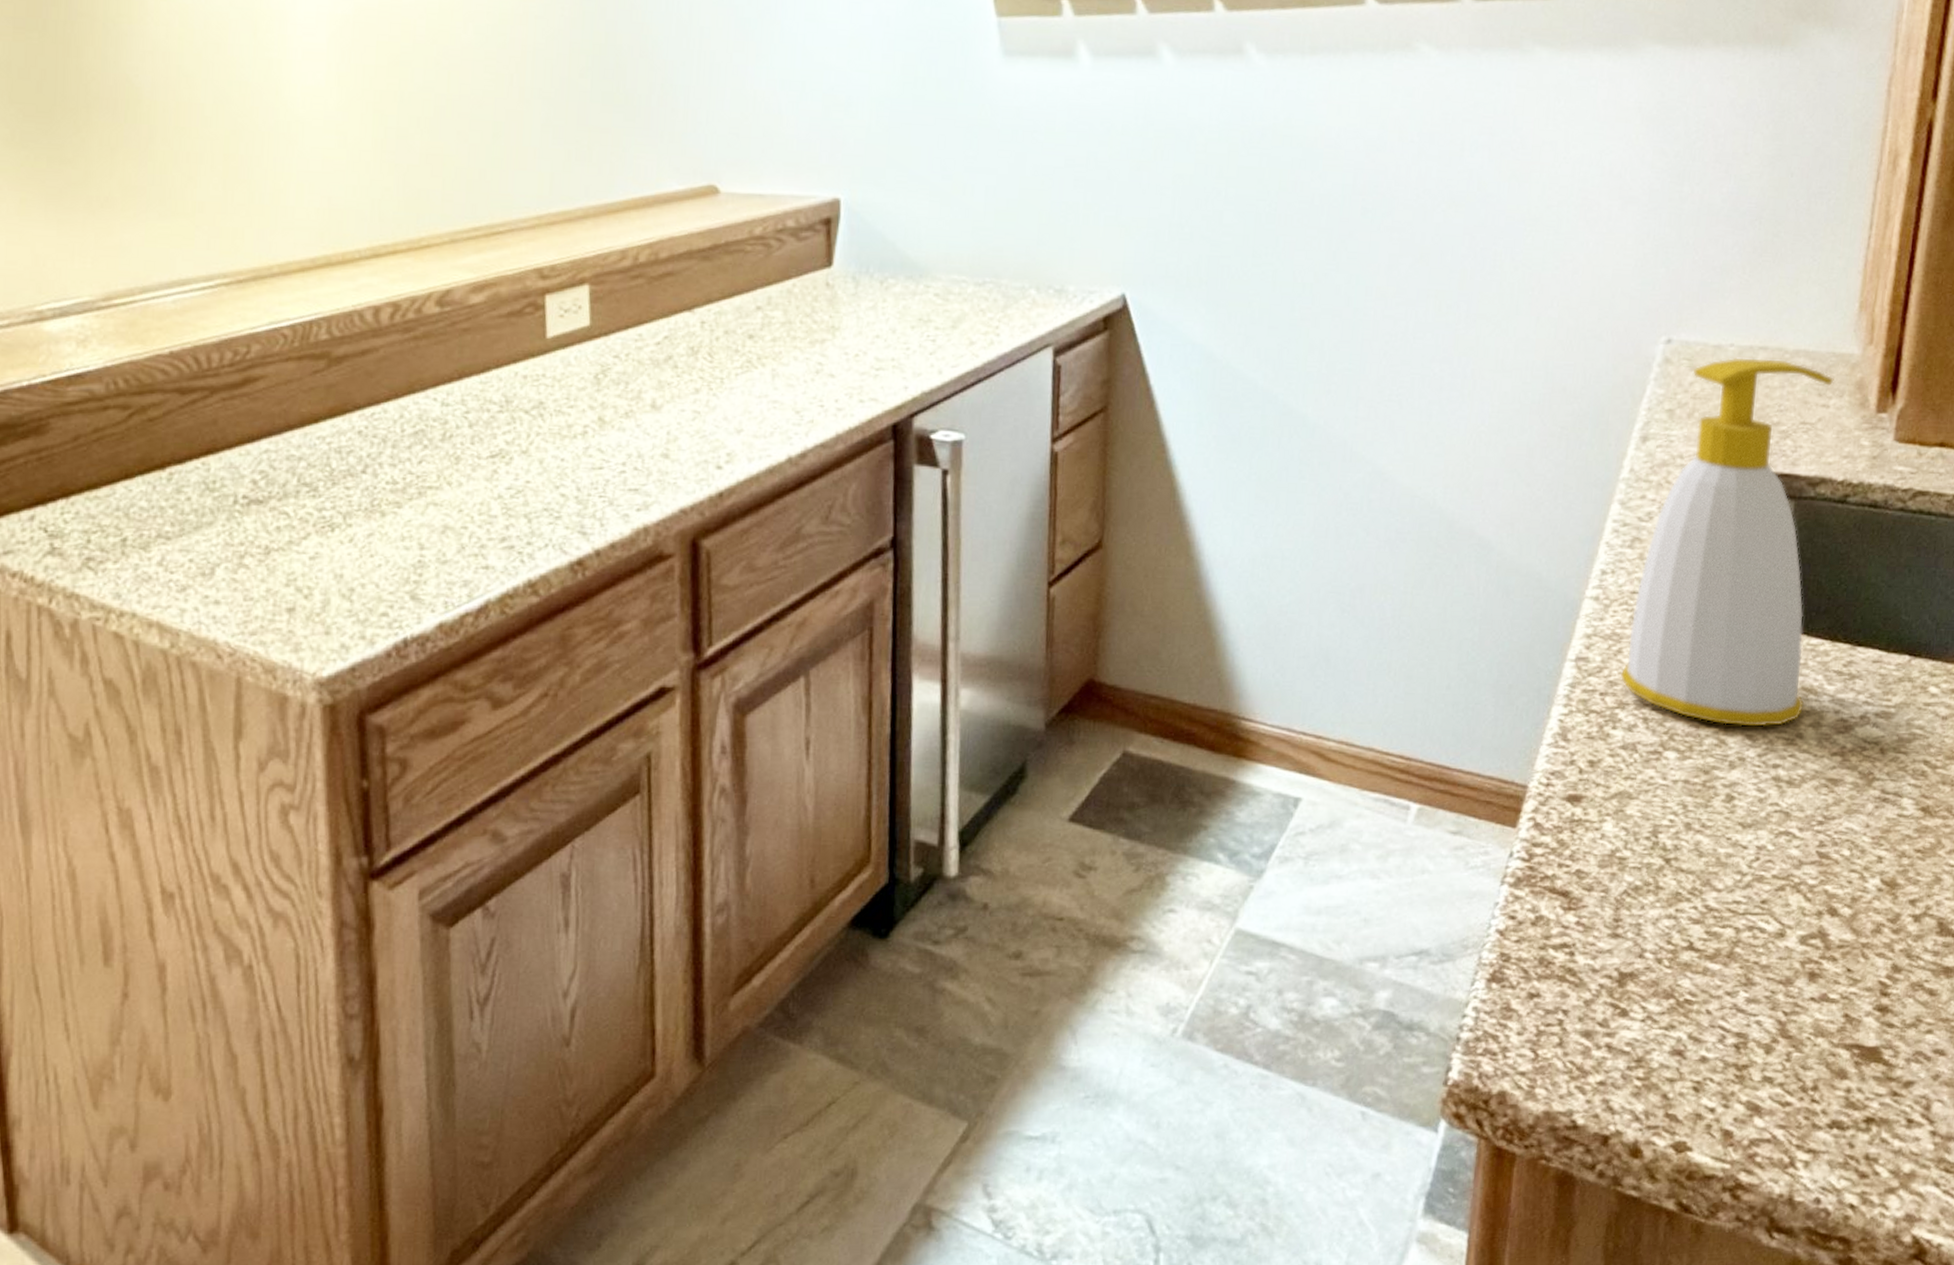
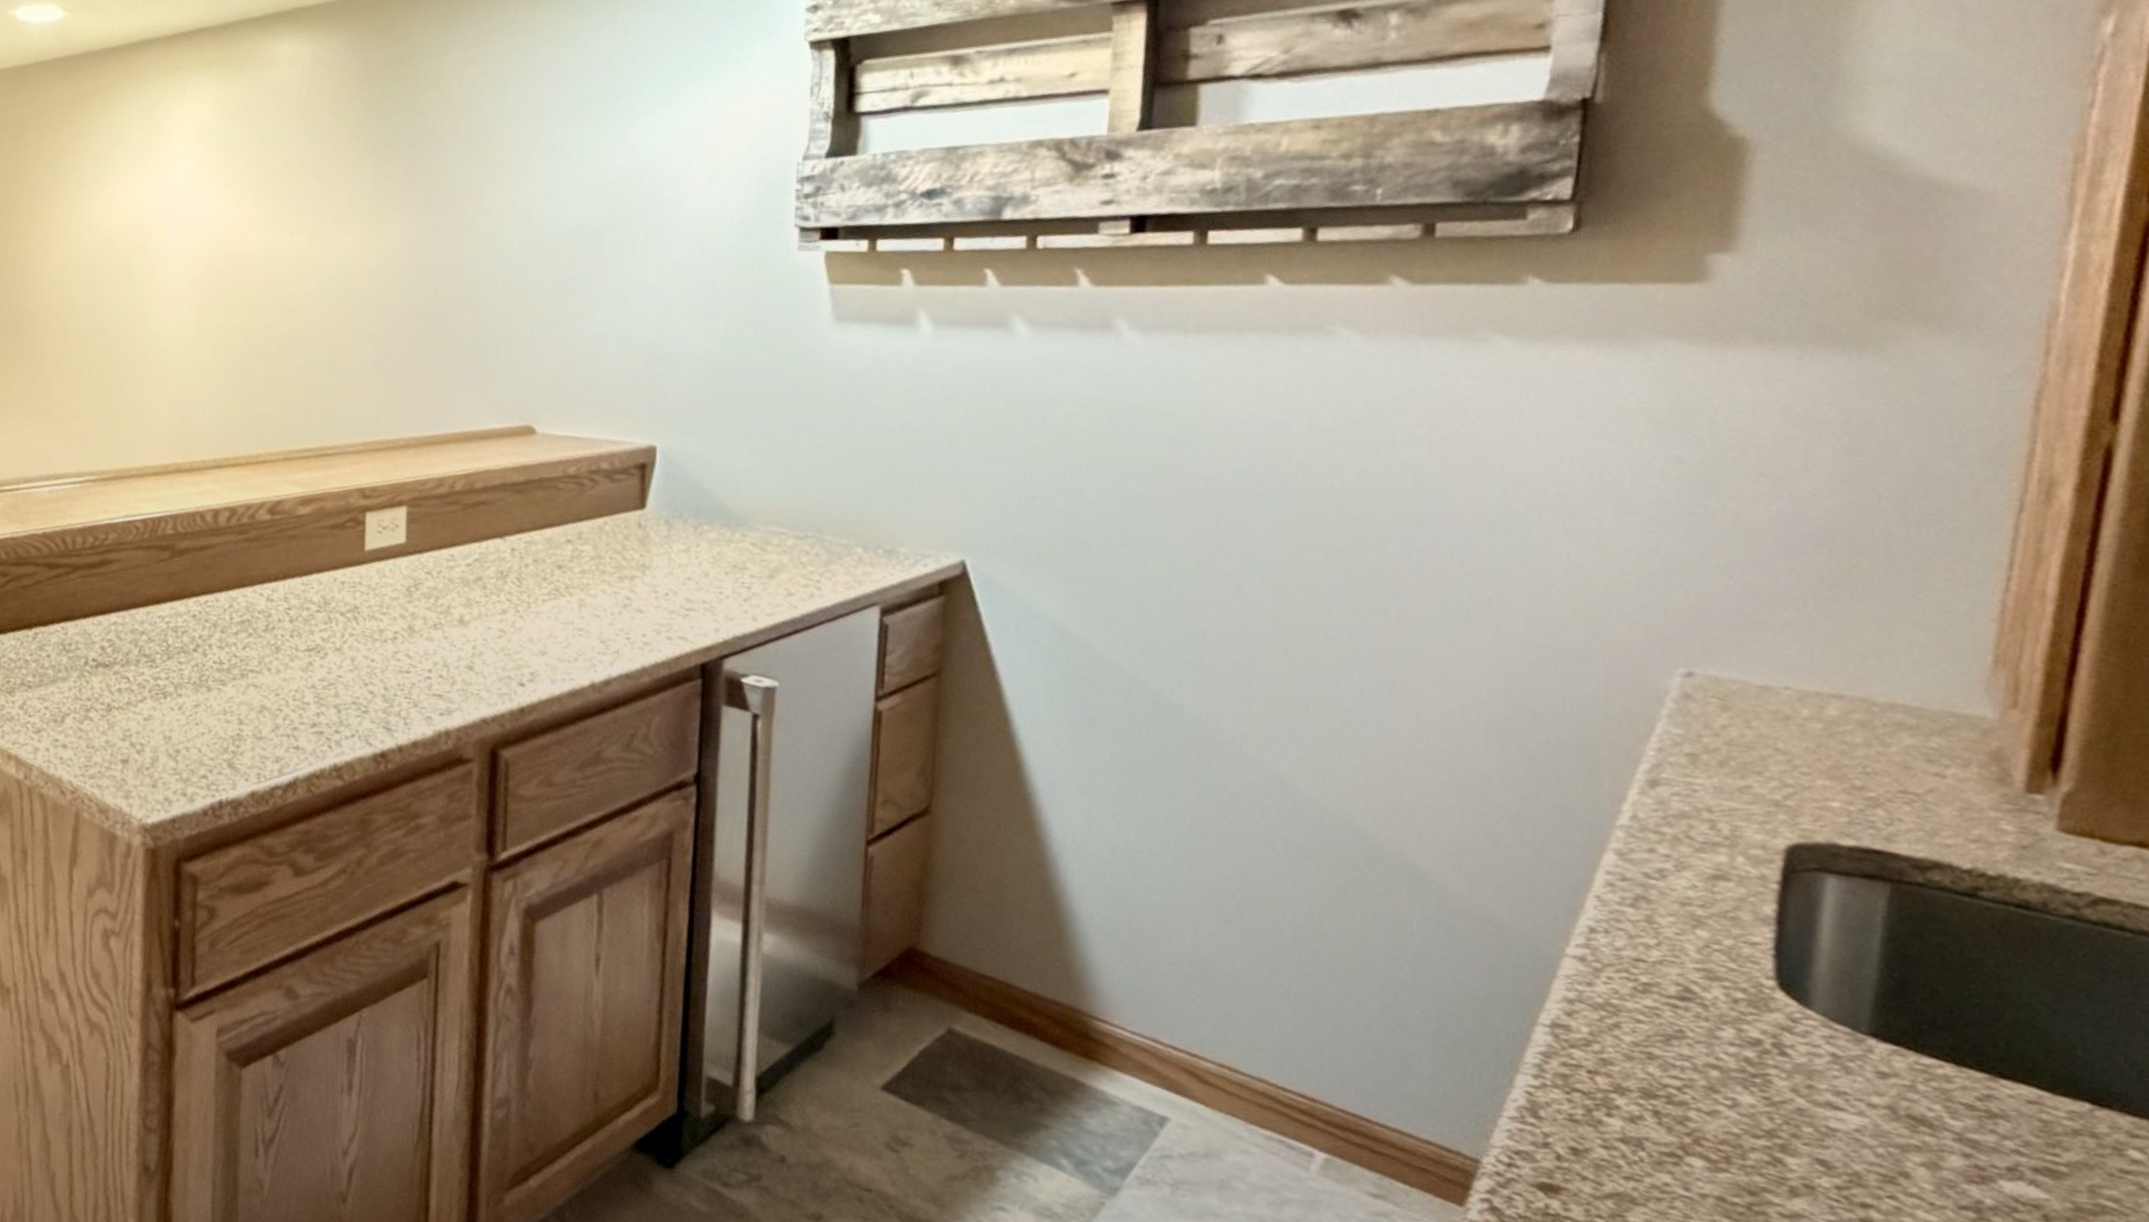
soap bottle: present [1620,357,1834,727] -> none [1617,703,1954,1157]

